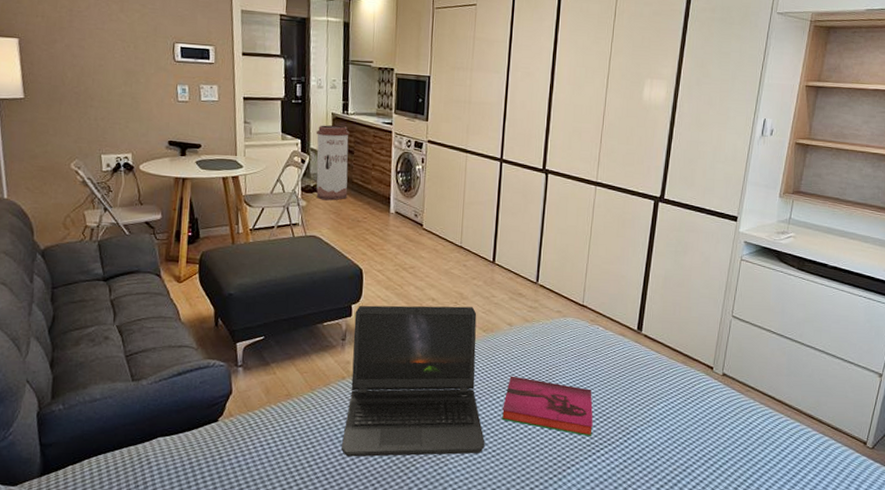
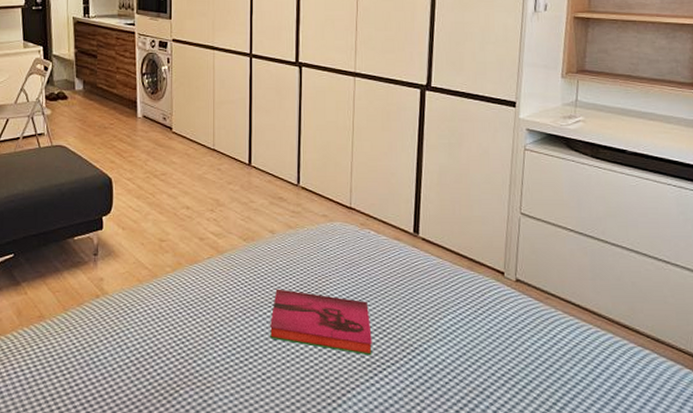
trash can: present [316,125,350,201] -> none [57,30,93,108]
laptop computer: present [341,305,485,457] -> none [98,214,254,384]

